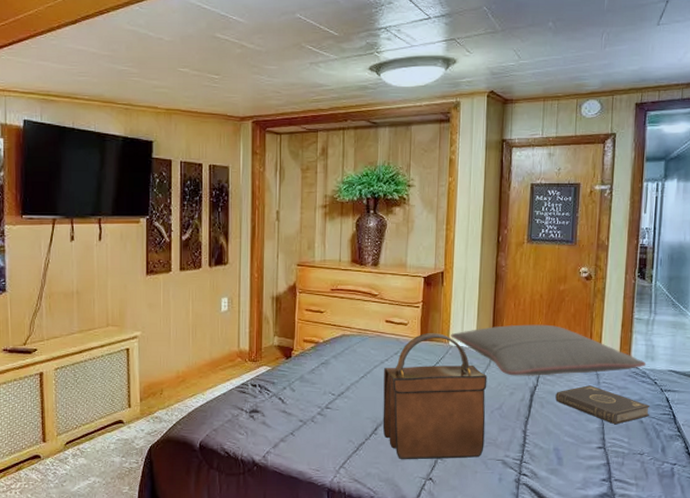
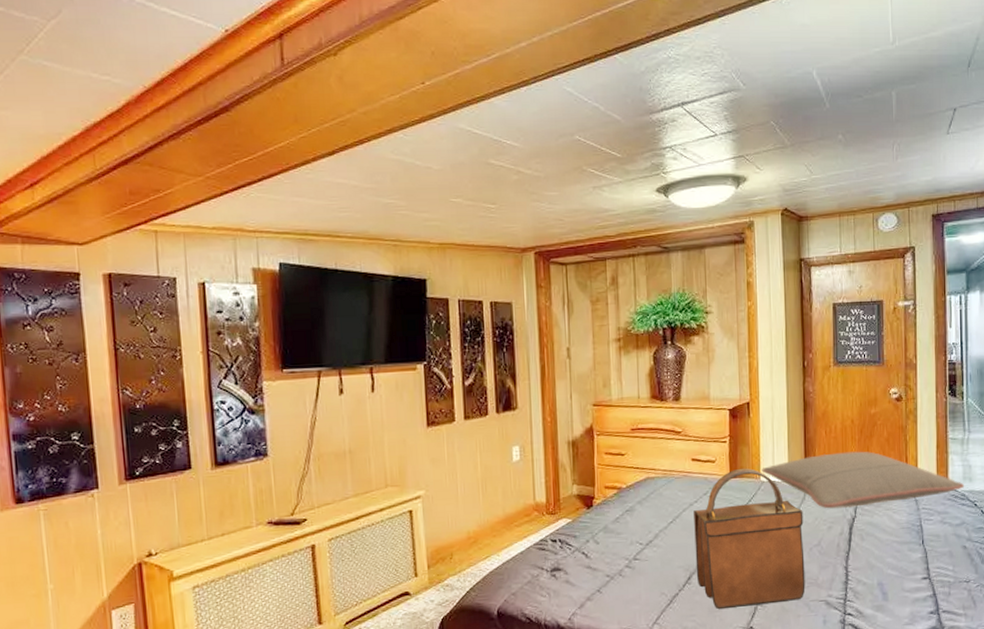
book: present [555,385,651,425] -> none [875,512,973,553]

